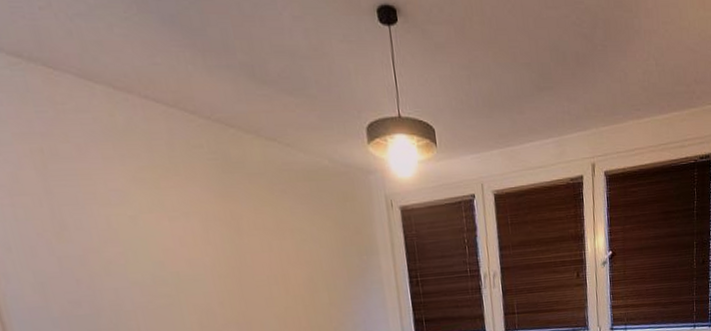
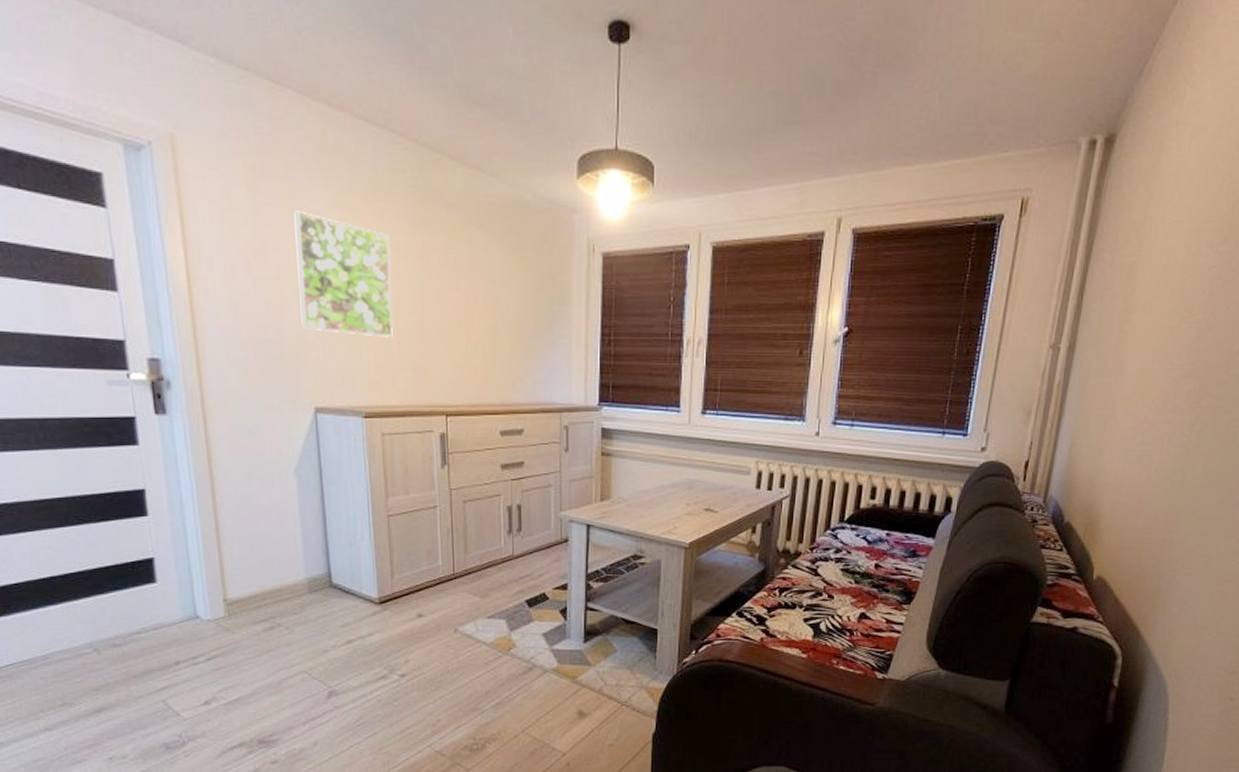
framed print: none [92,189,213,301] -> present [294,210,393,337]

